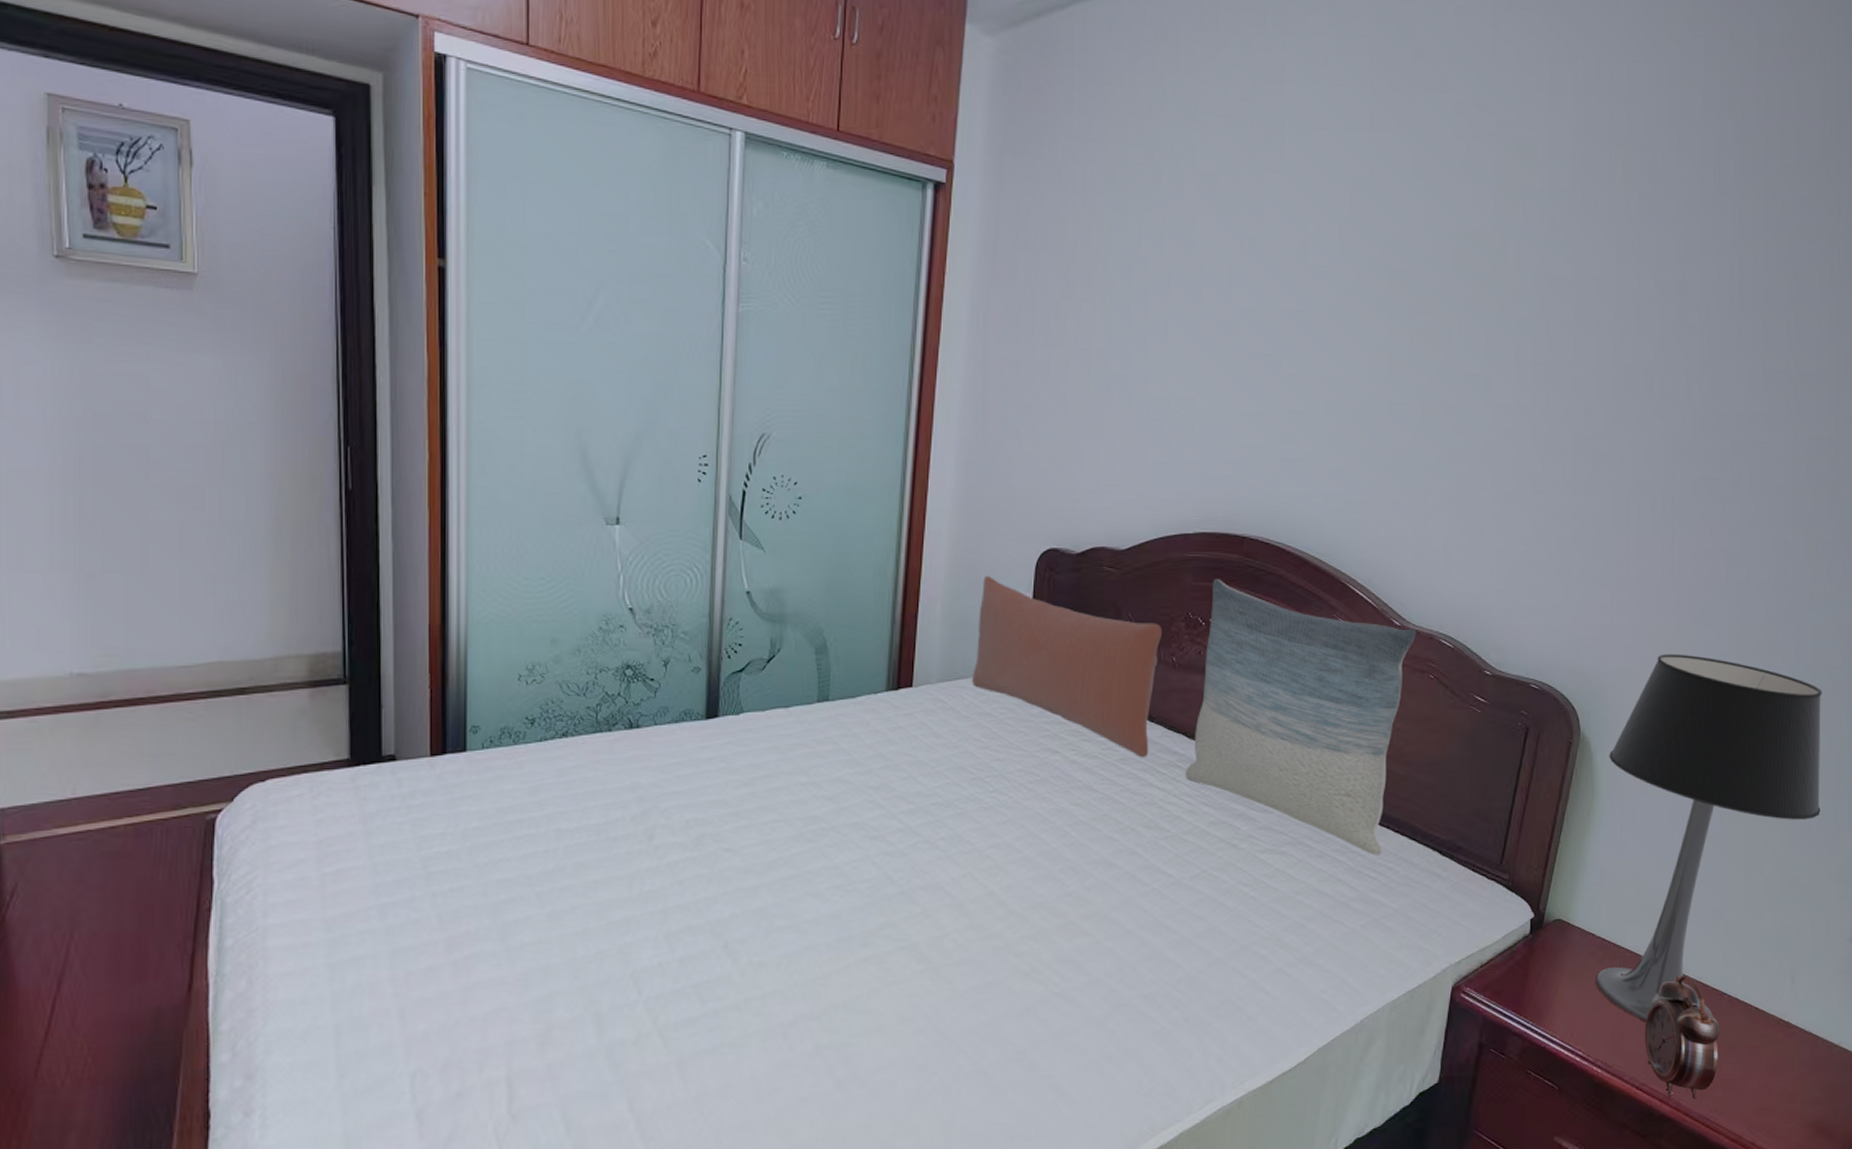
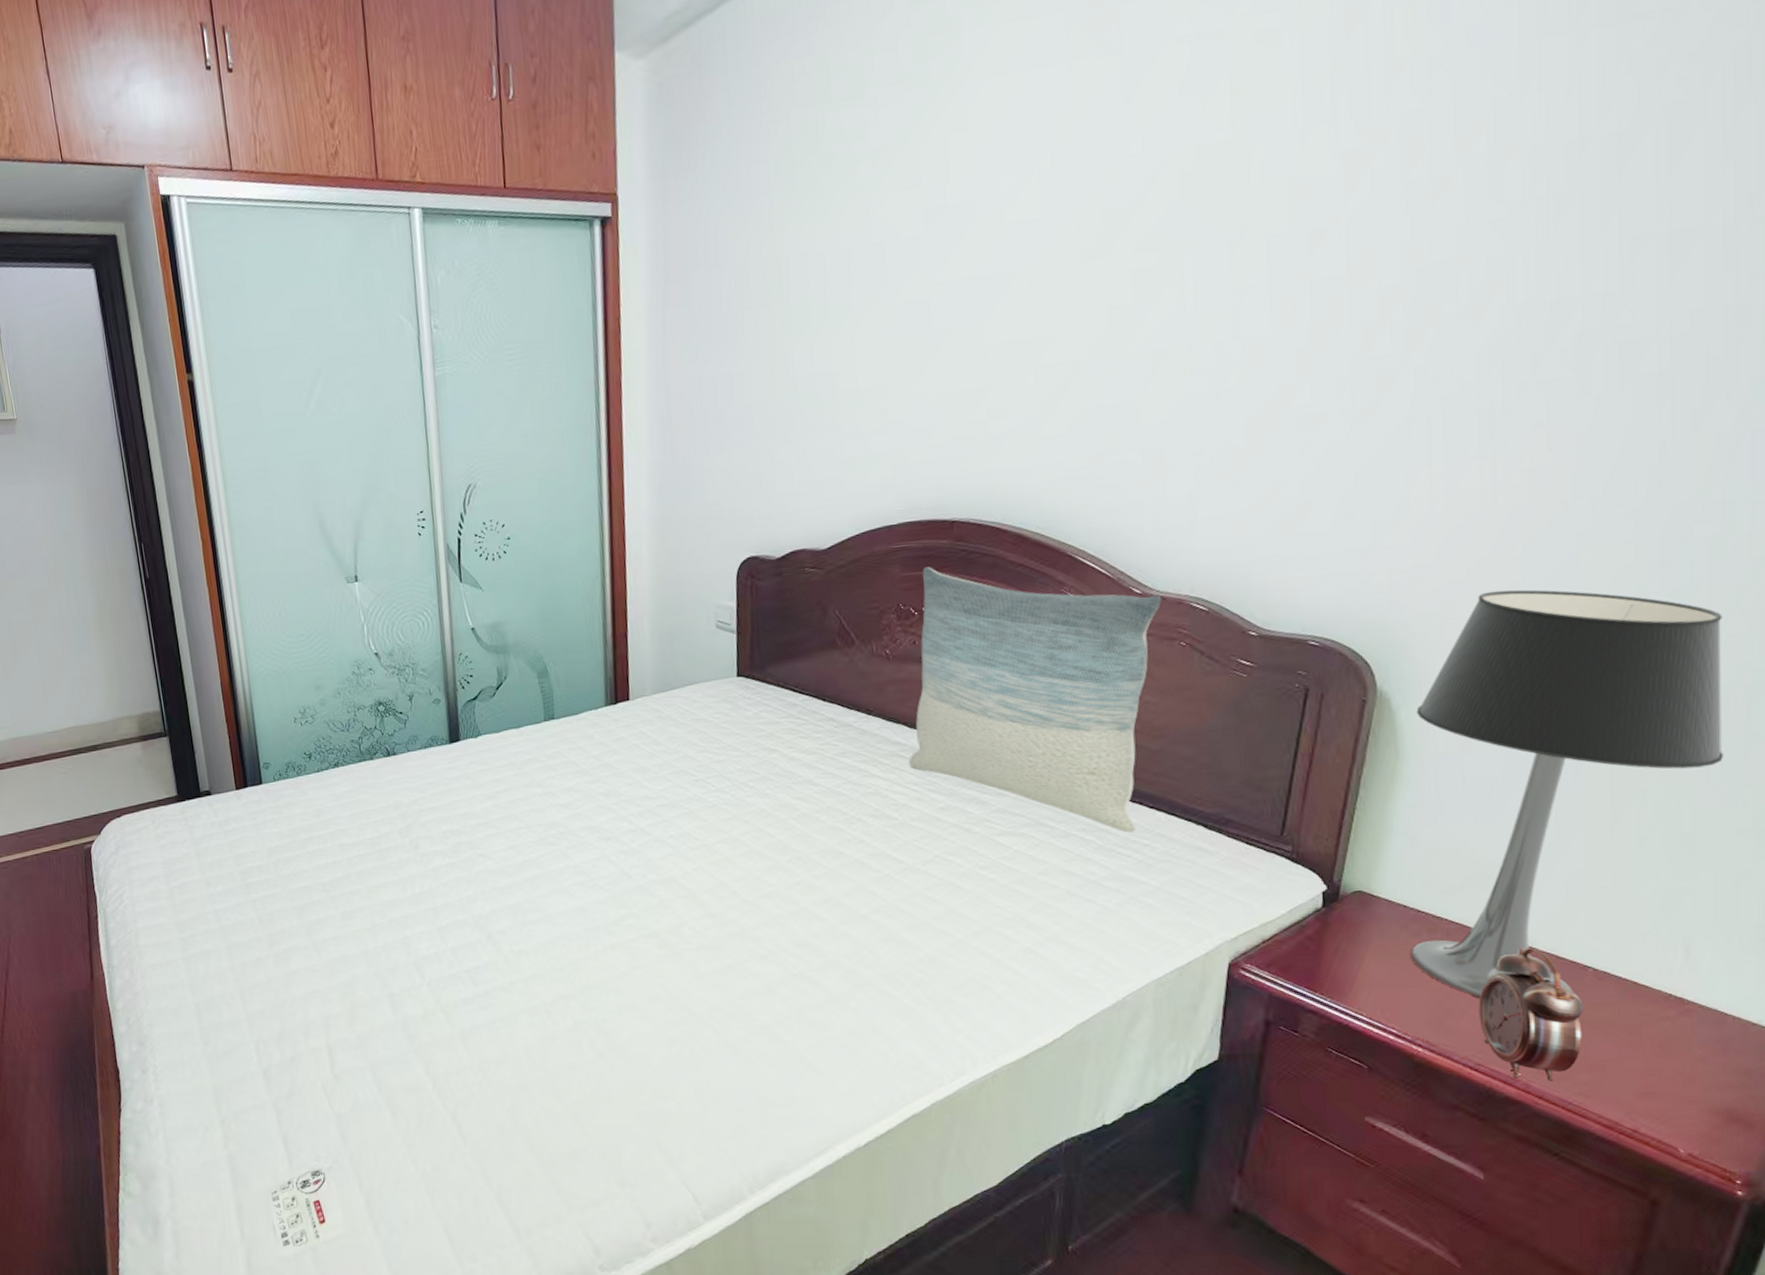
pillow: present [972,575,1163,758] -> none [685,589,873,751]

